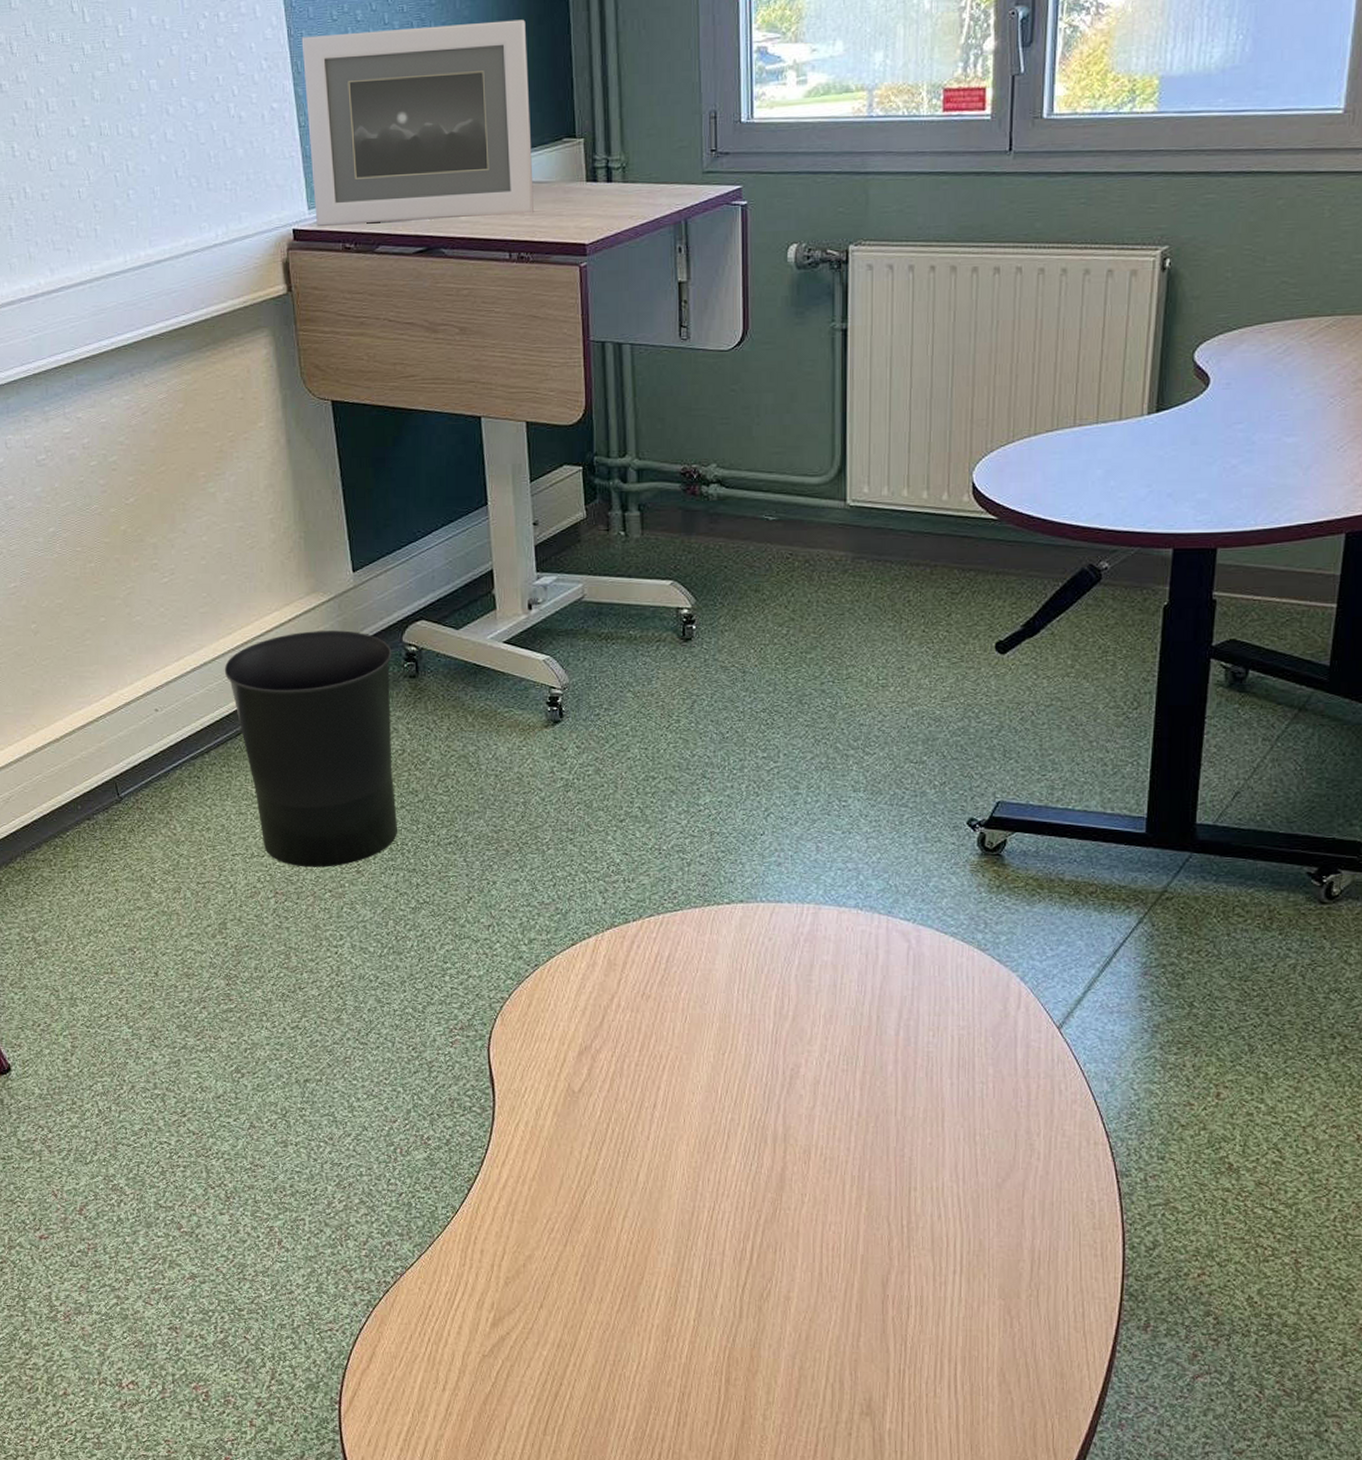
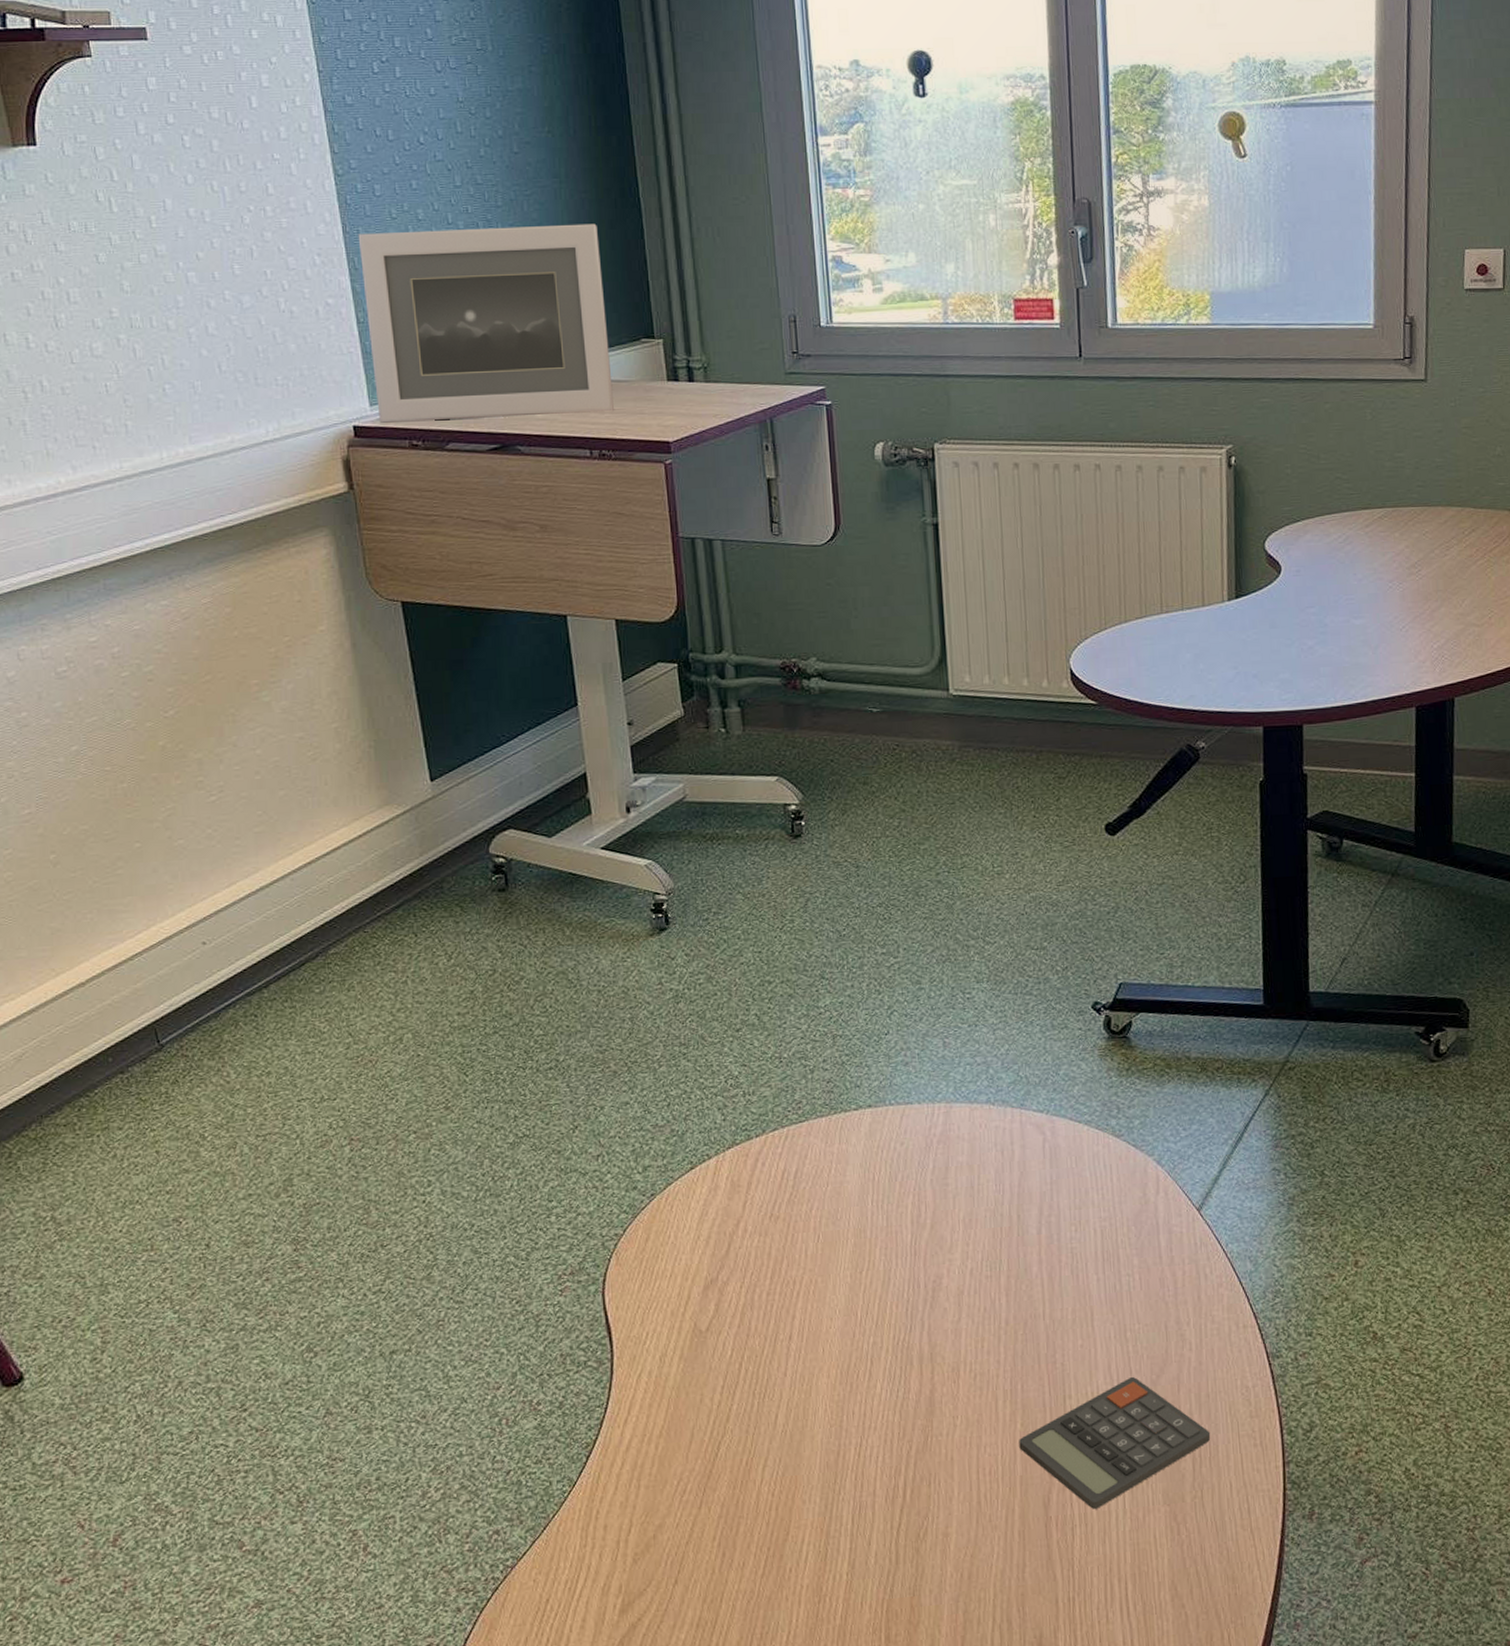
waste bin: present [224,630,397,867] -> none [284,844,490,1108]
calculator: none [863,1177,1052,1294] -> present [1019,1376,1211,1509]

